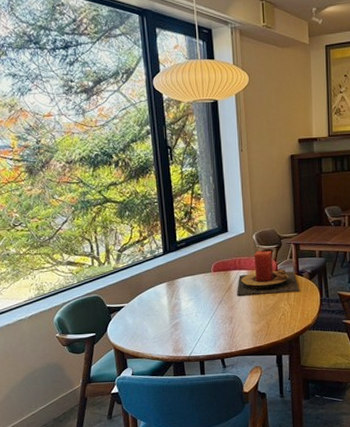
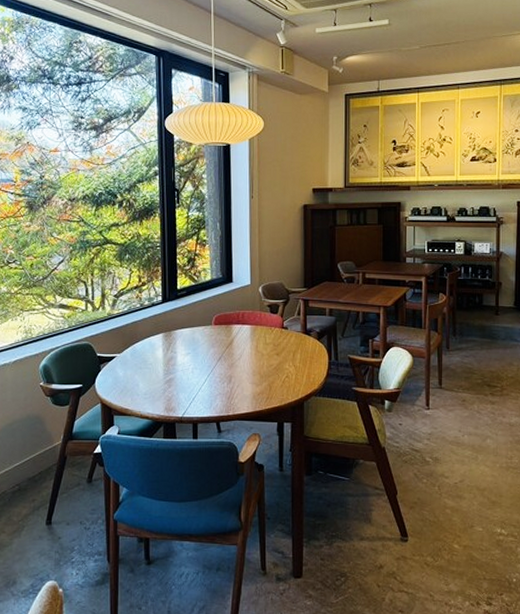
candle: present [237,250,299,295] -> none [238,305,306,353]

